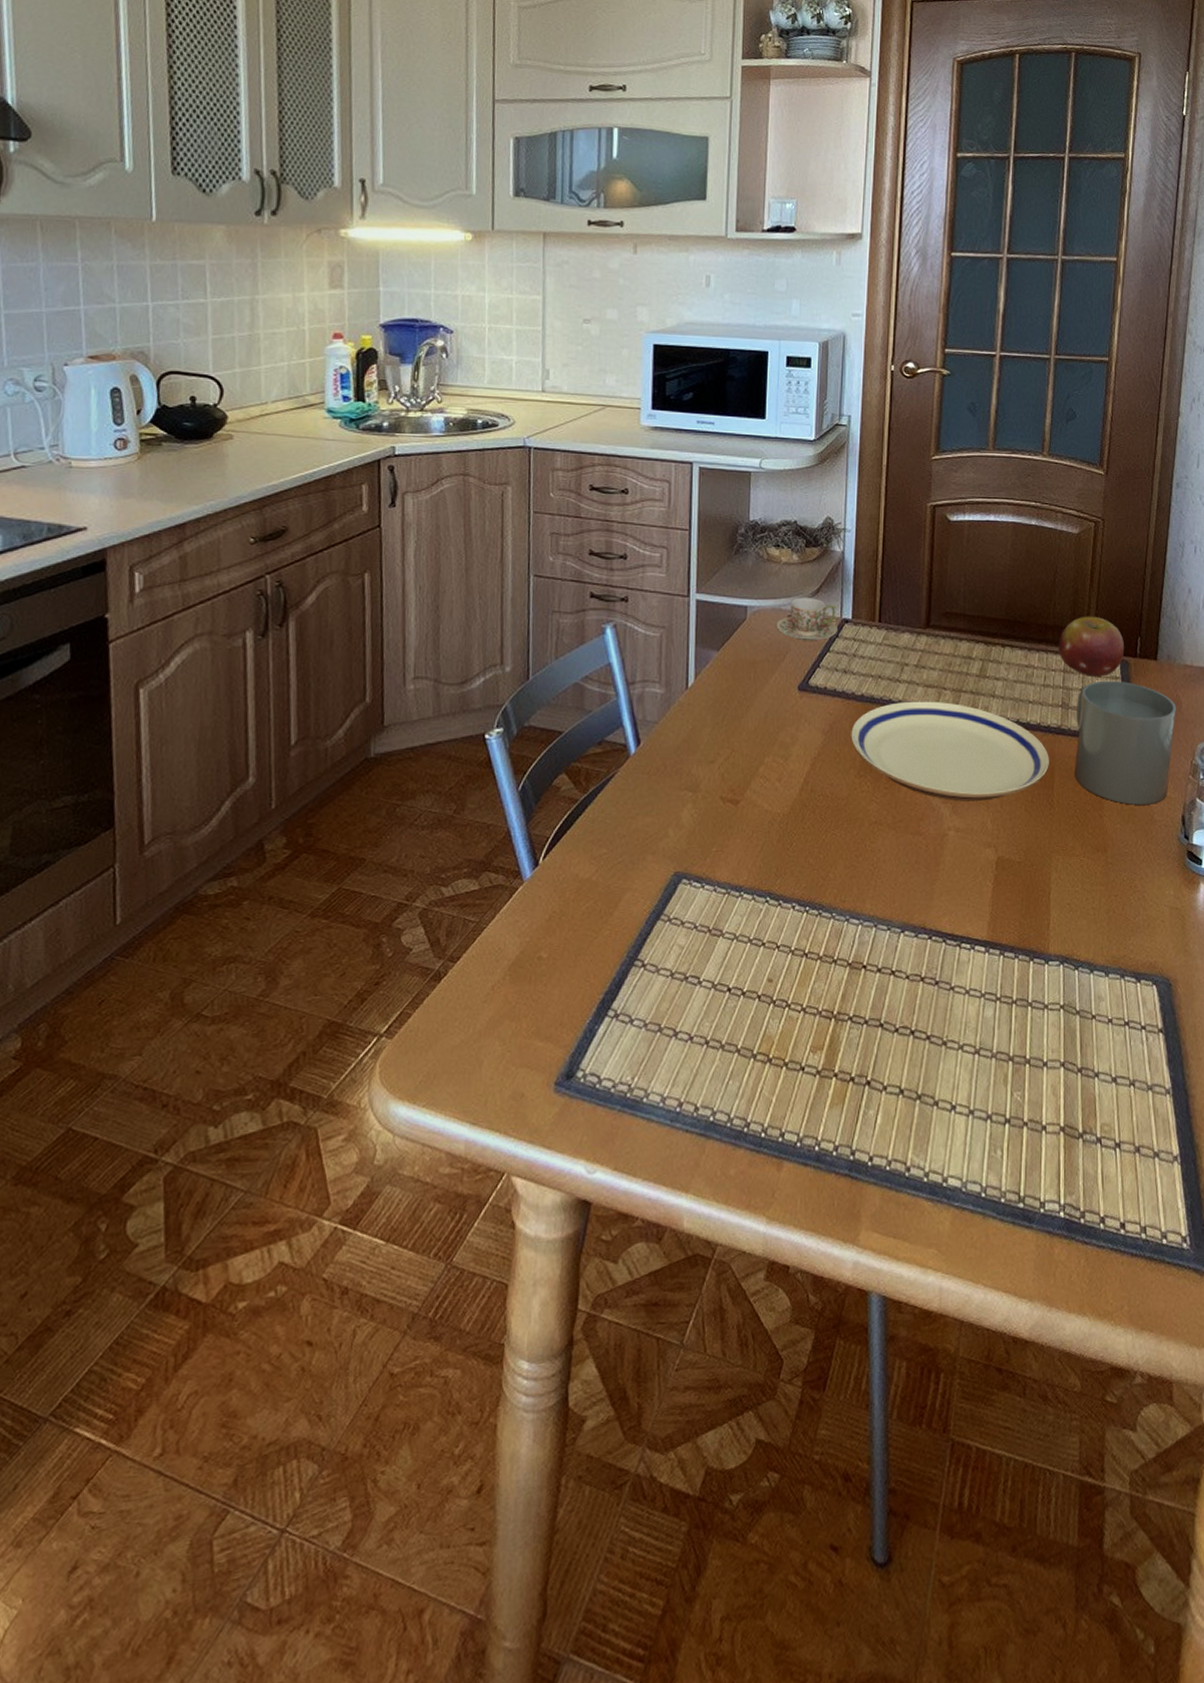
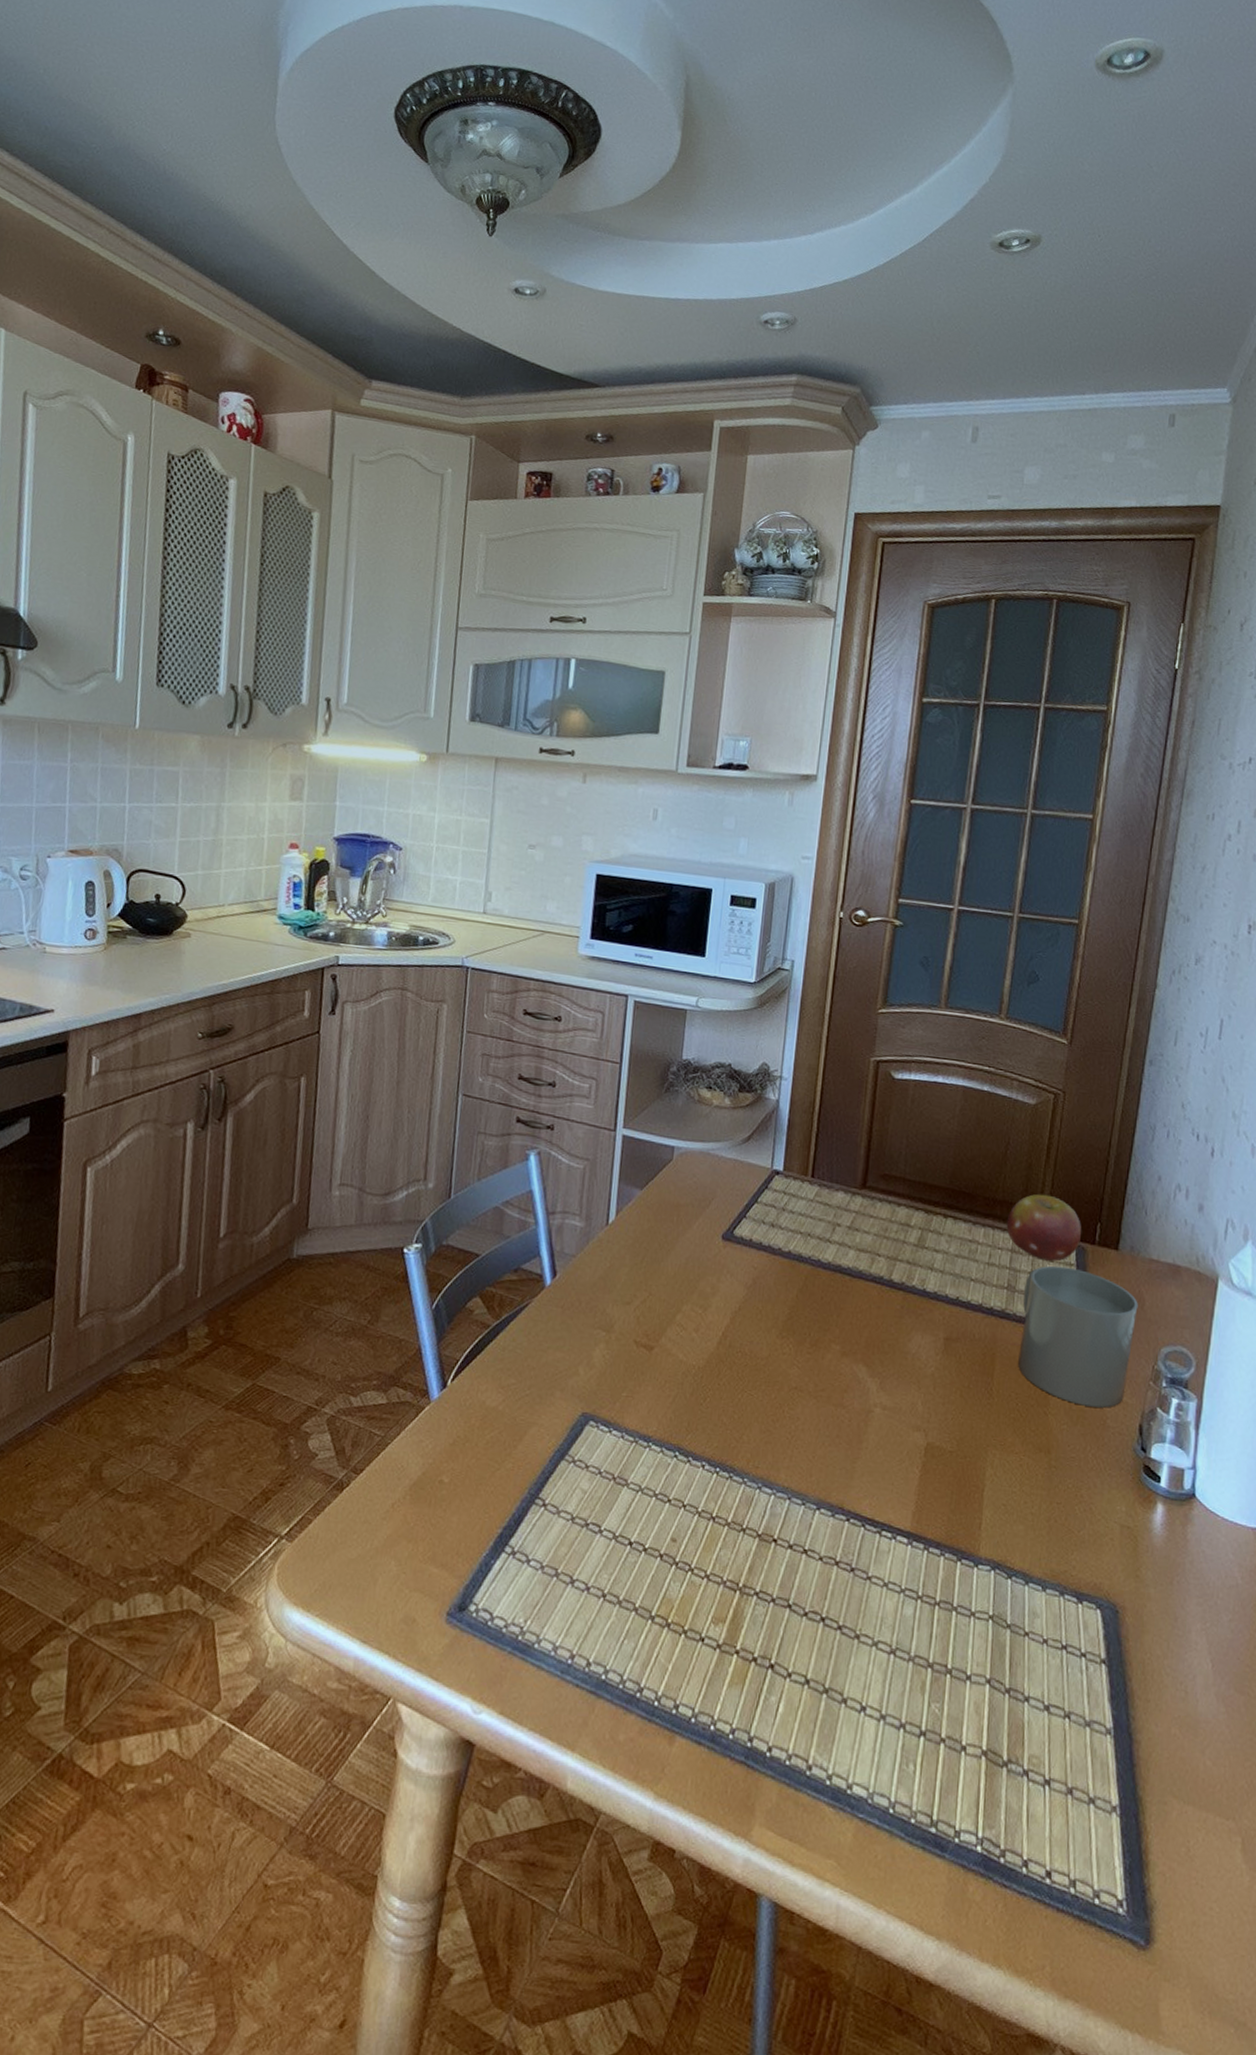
teacup: present [776,597,837,641] -> none [702,1143,768,1190]
plate: present [851,701,1049,801] -> none [775,1263,990,1380]

